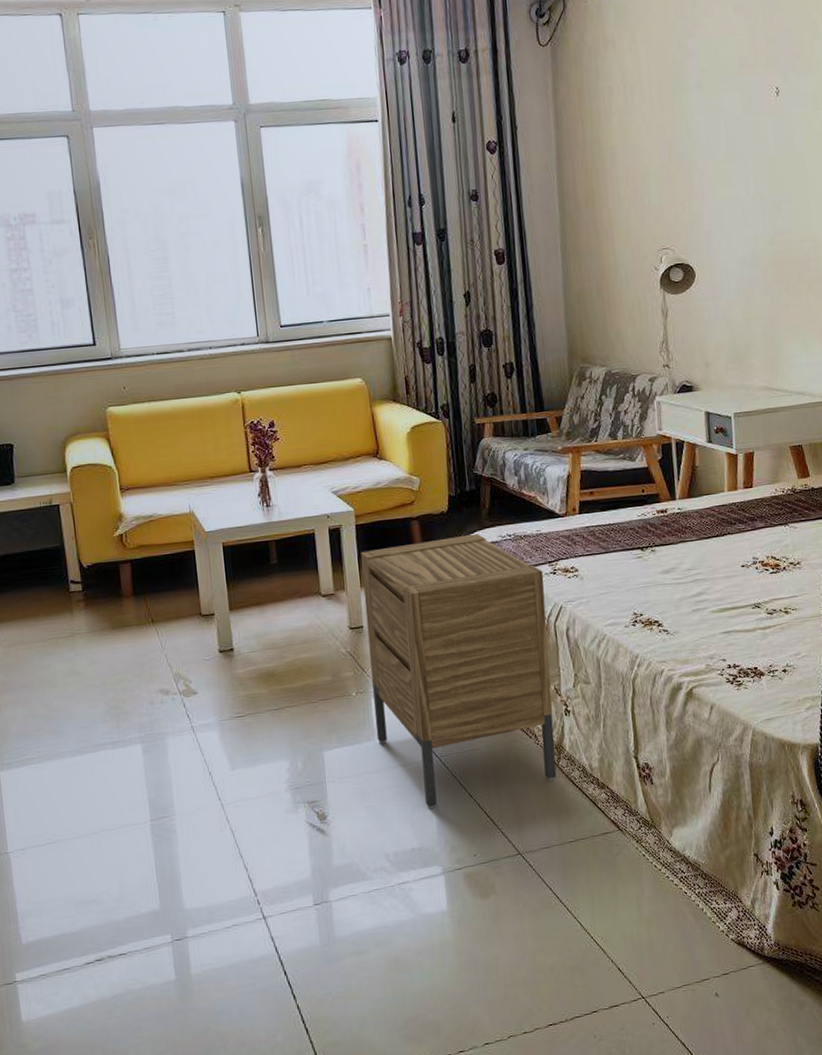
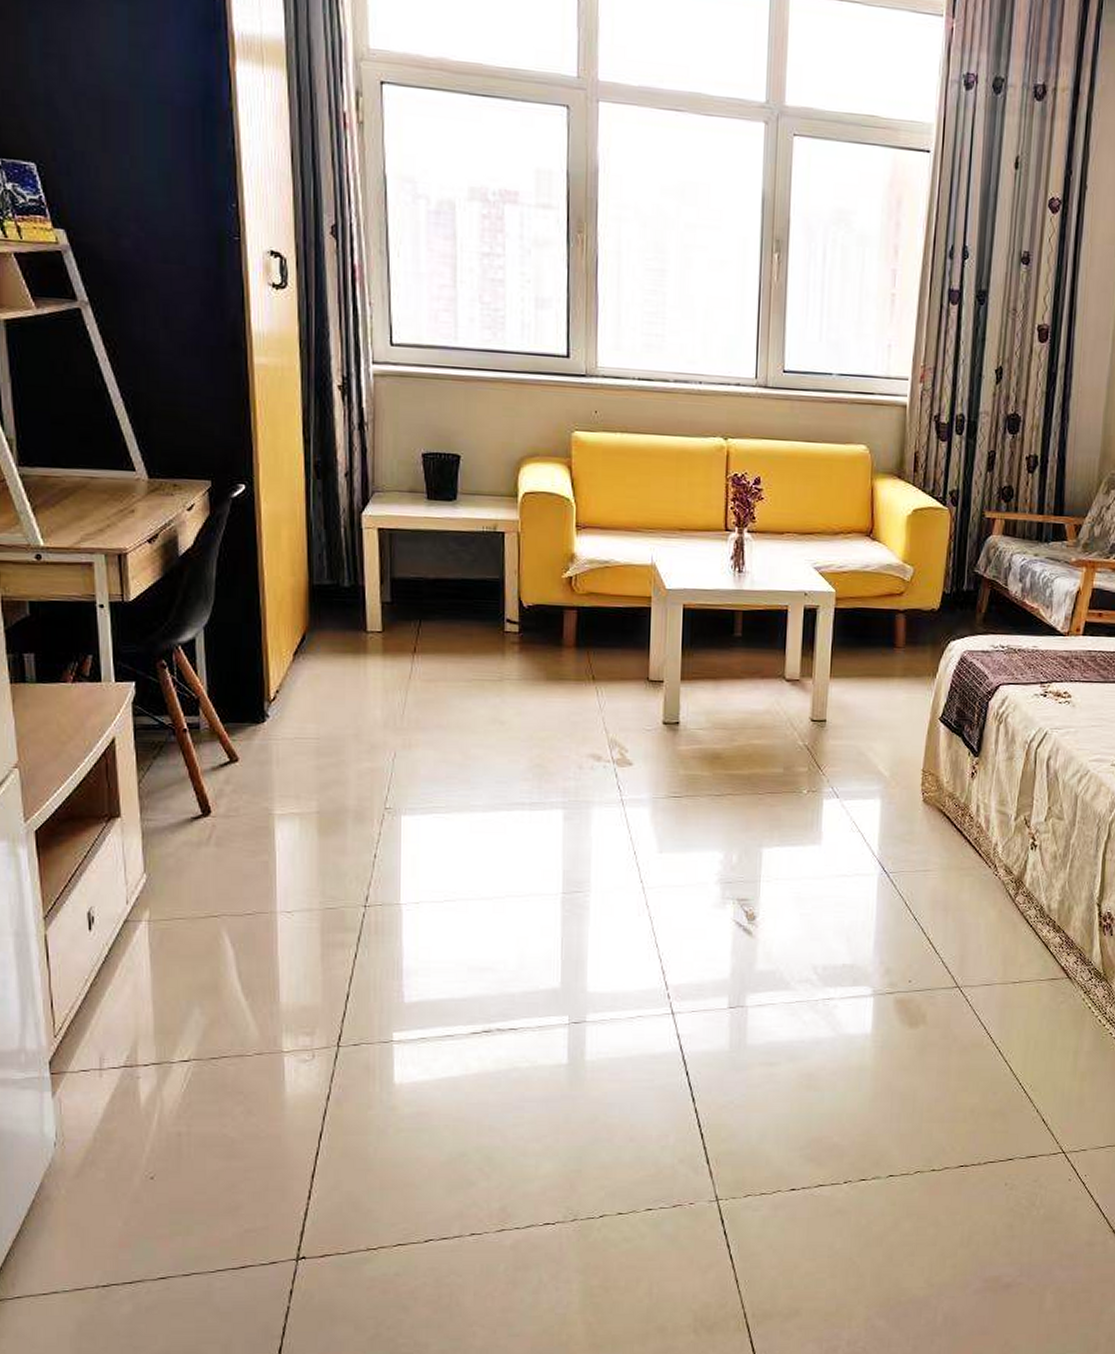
nightstand: present [361,533,557,809] -> none [823,638,1033,926]

